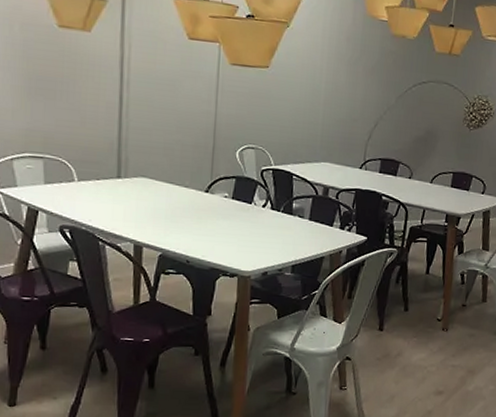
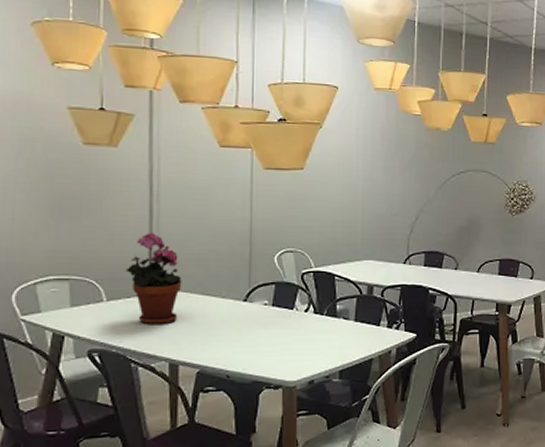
potted plant: none [95,119,149,208] -> present [125,233,182,325]

